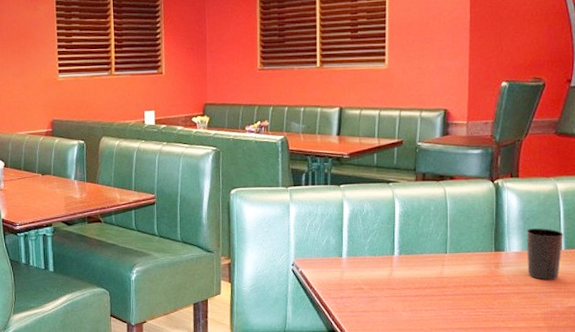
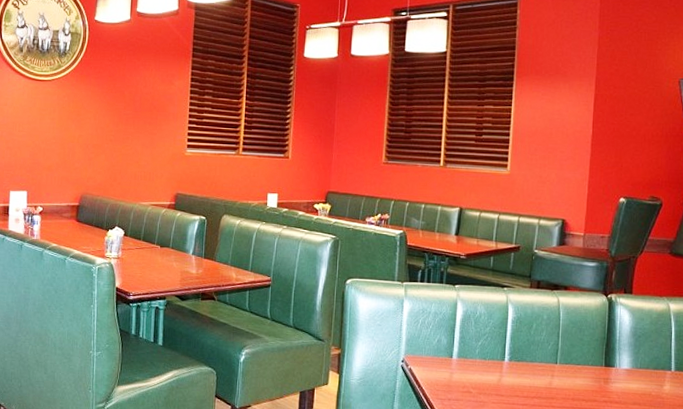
cup: present [526,228,563,280] -> none [636,346,674,401]

